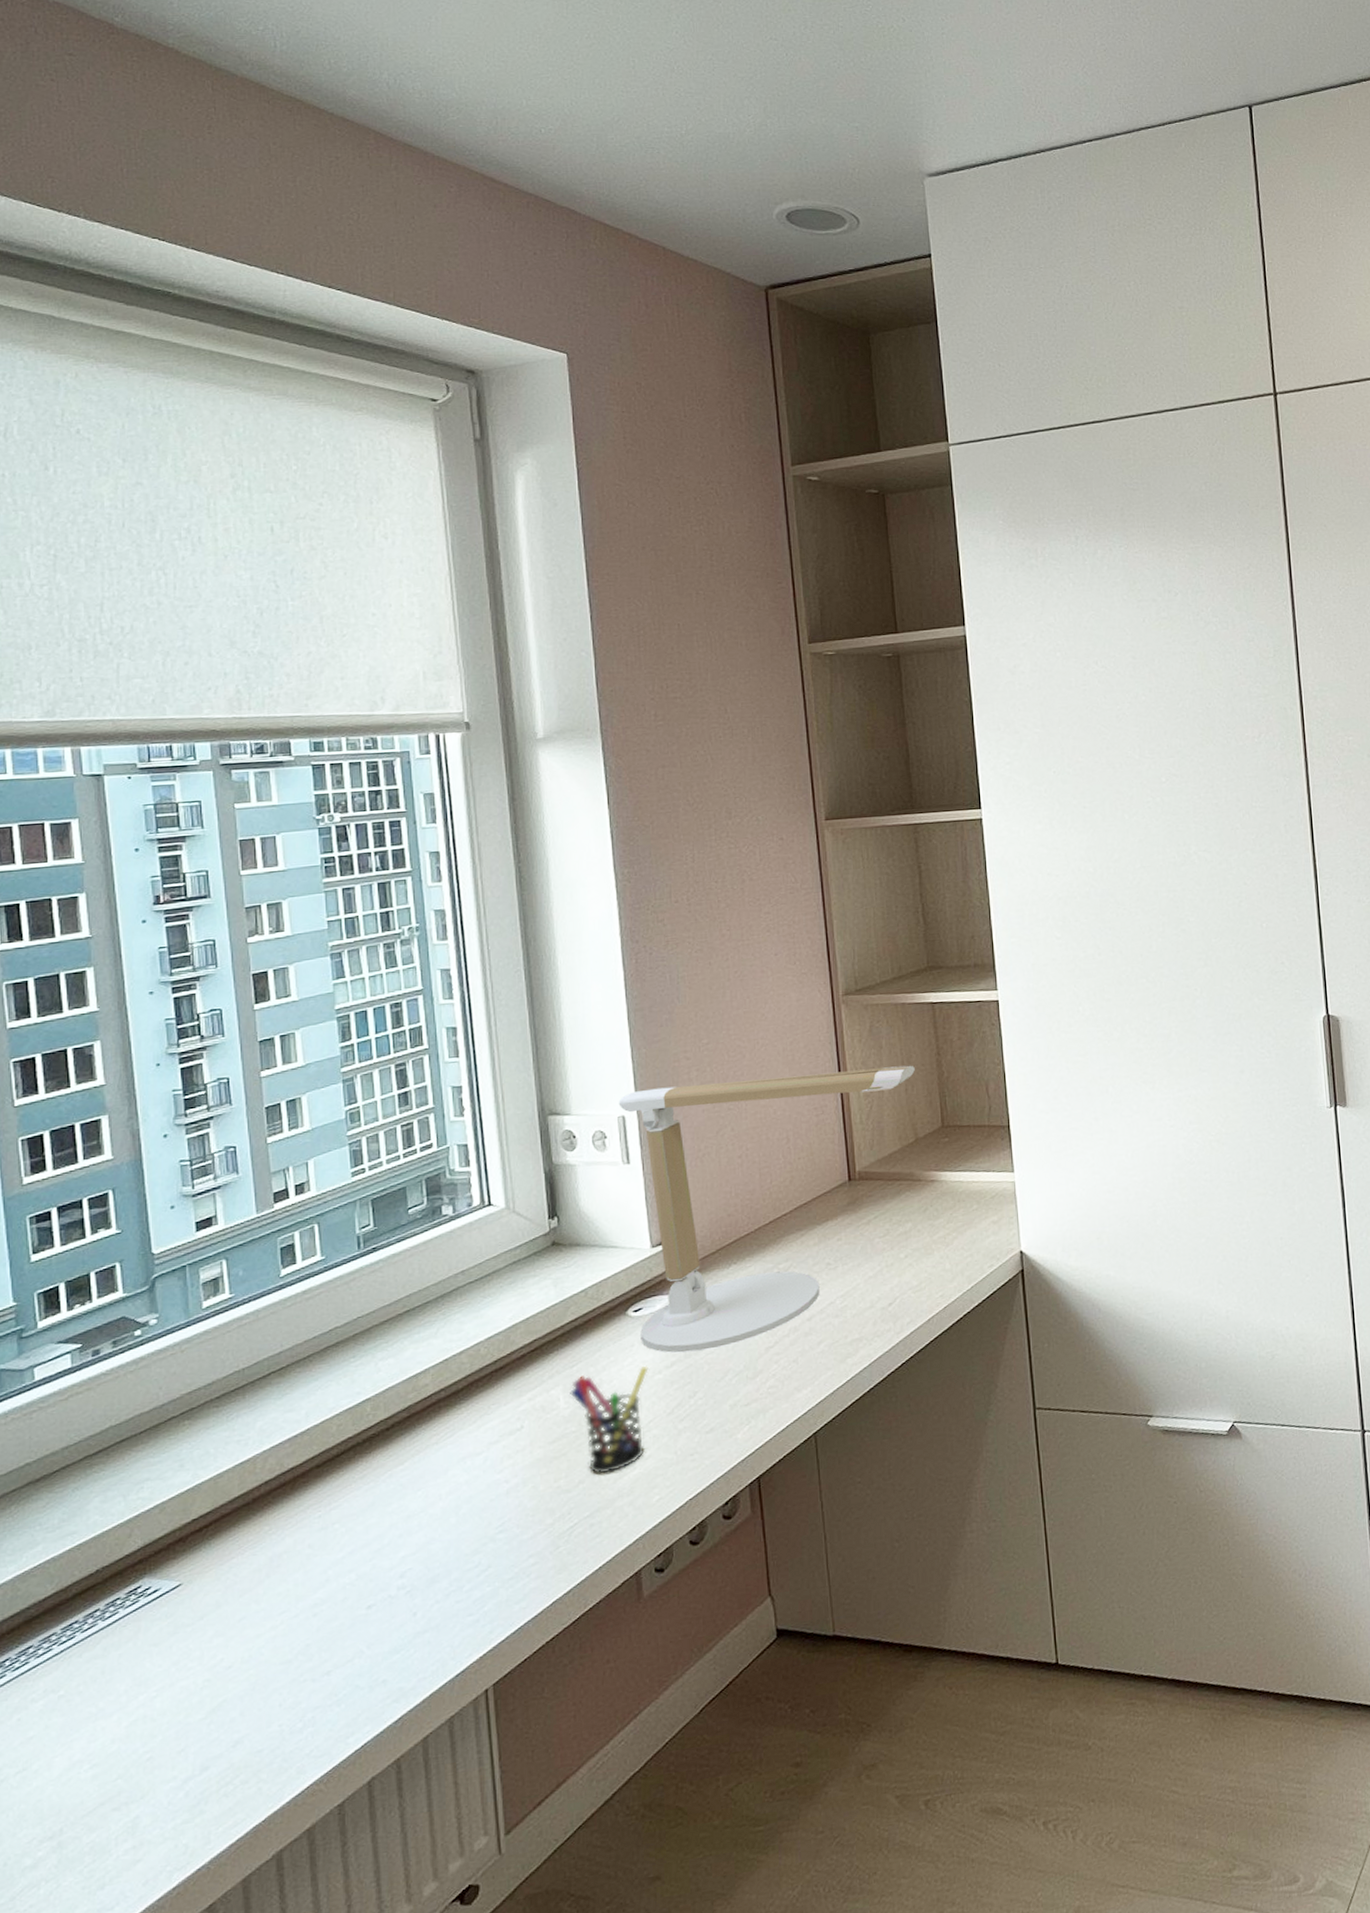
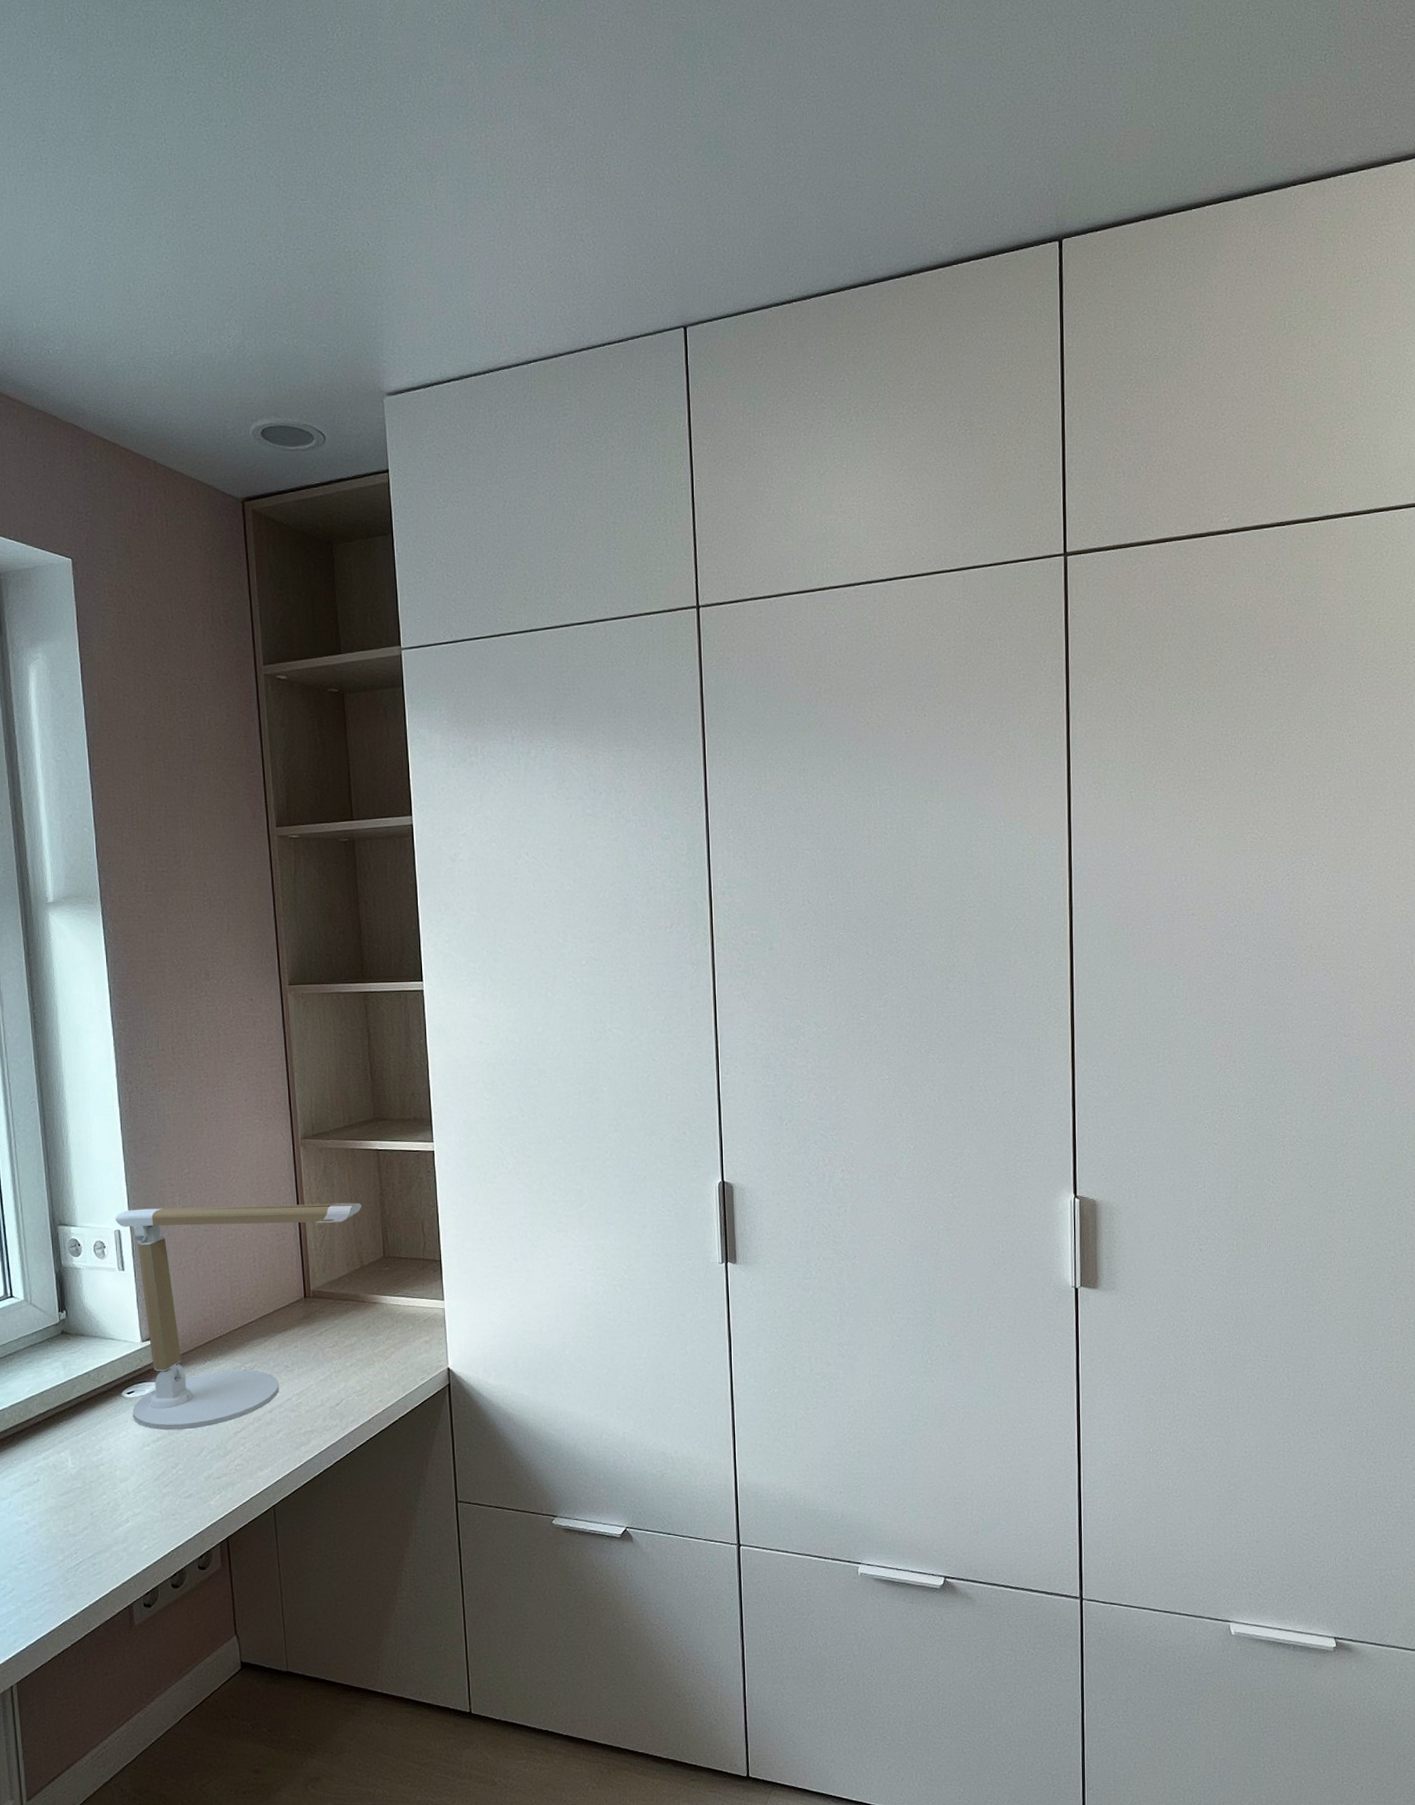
pen holder: present [570,1365,649,1474] -> none [76,1438,139,1524]

